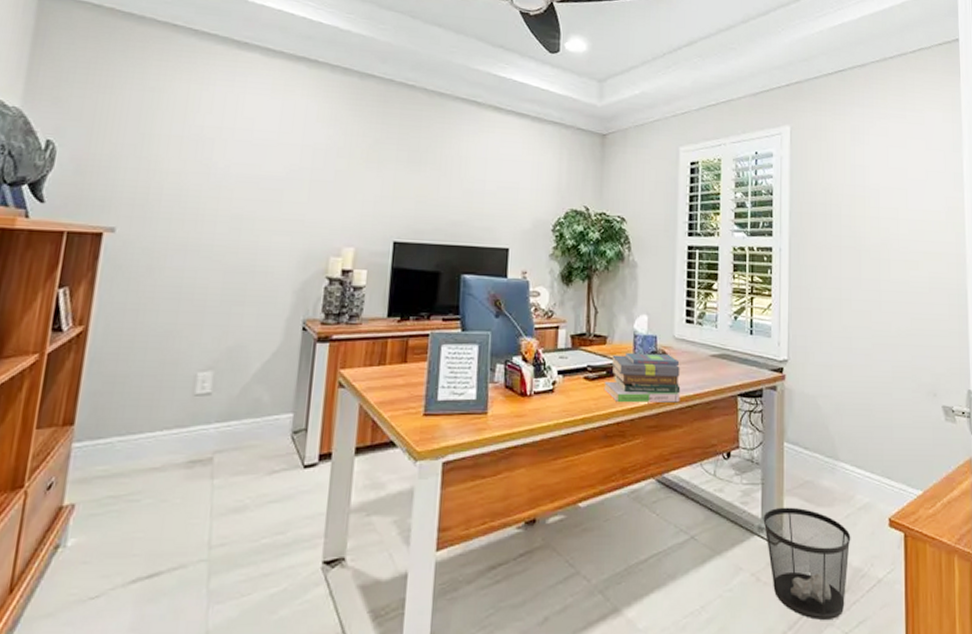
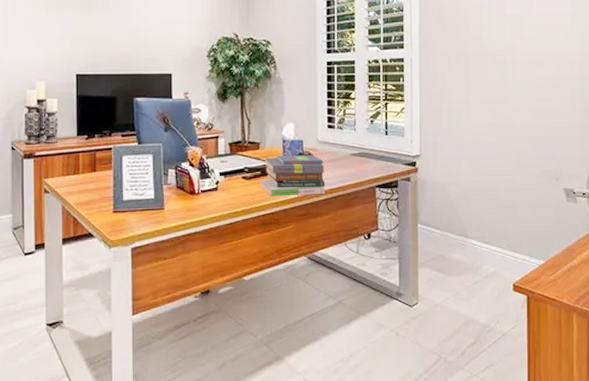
waste bin: present [763,507,851,620] -> none [400,276,479,365]

